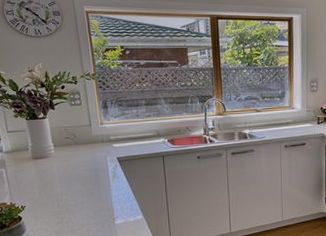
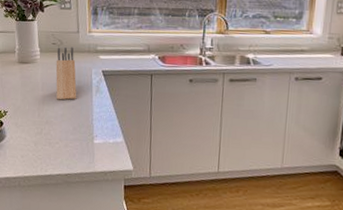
knife block: none [71,139,95,189] -> present [55,47,77,100]

